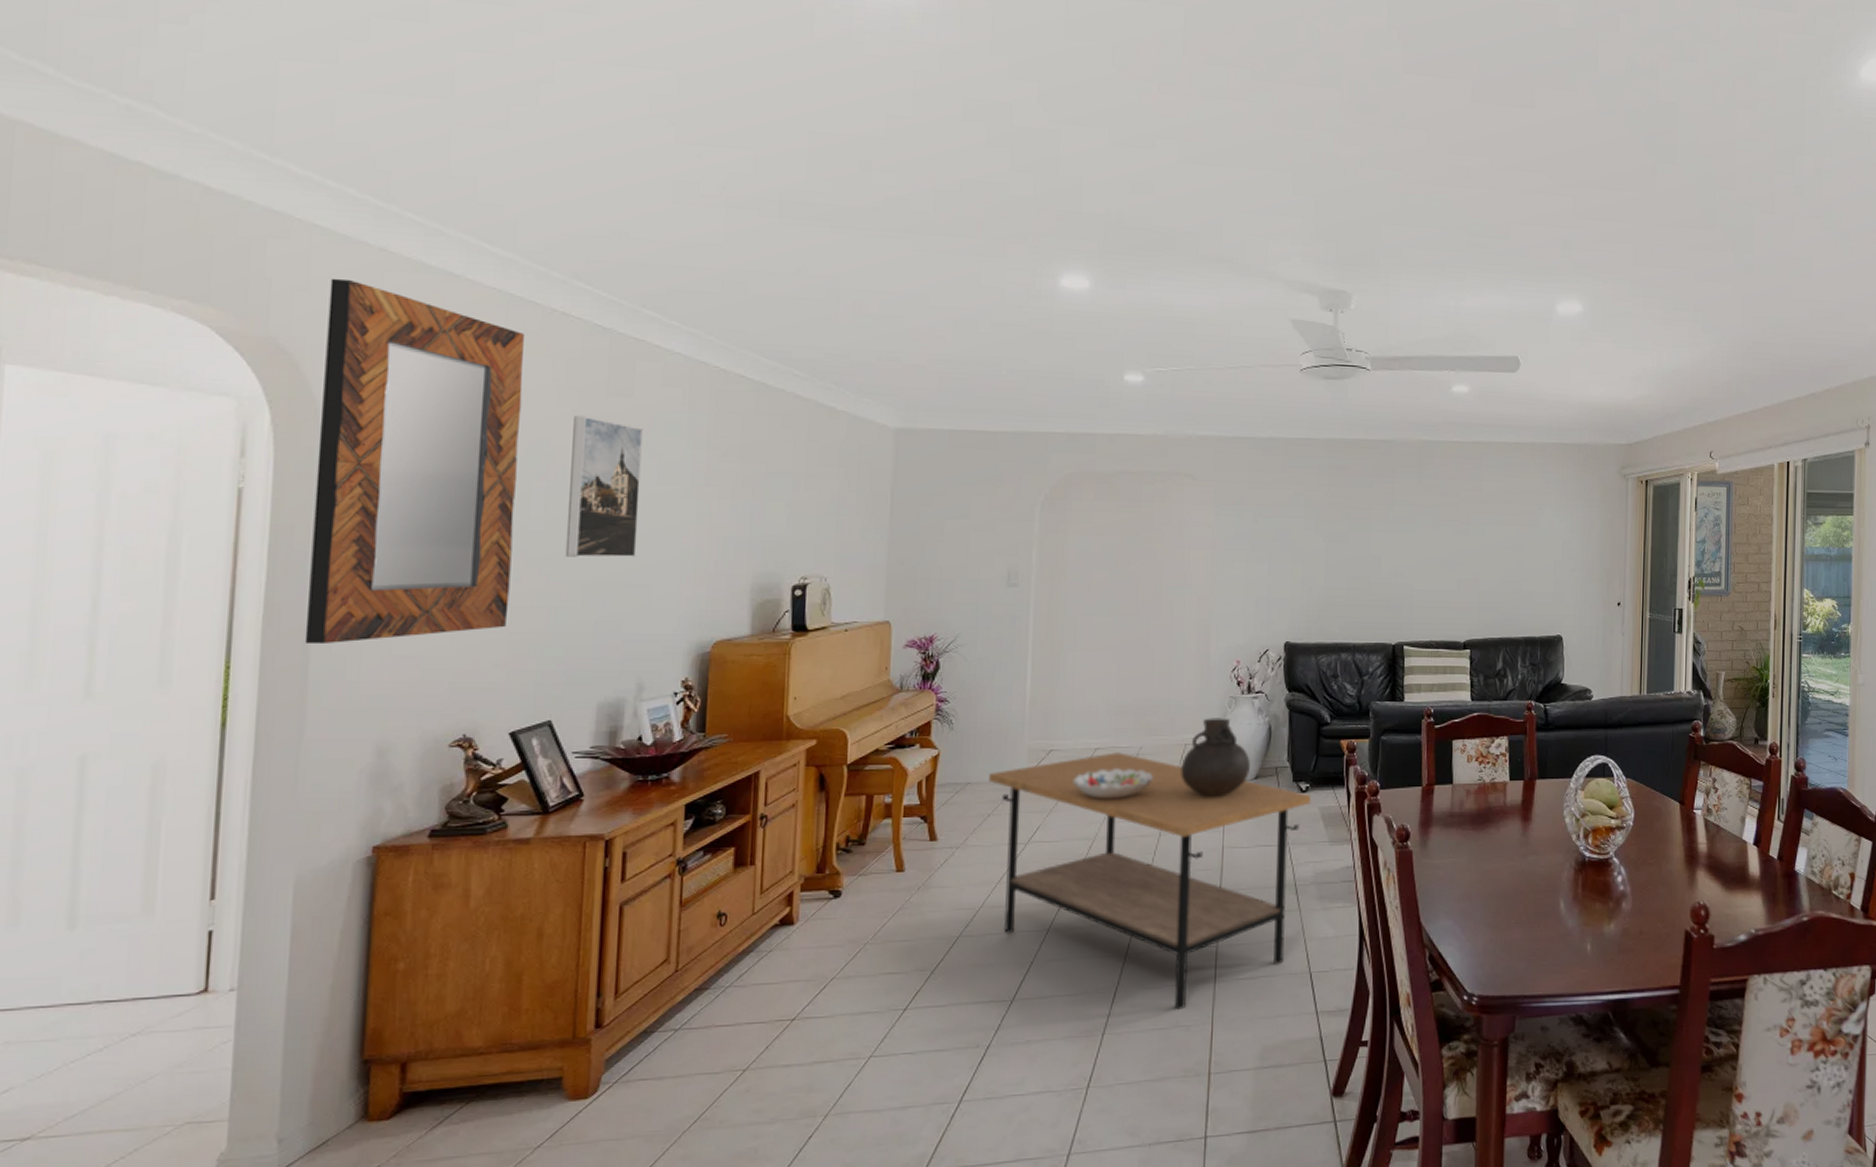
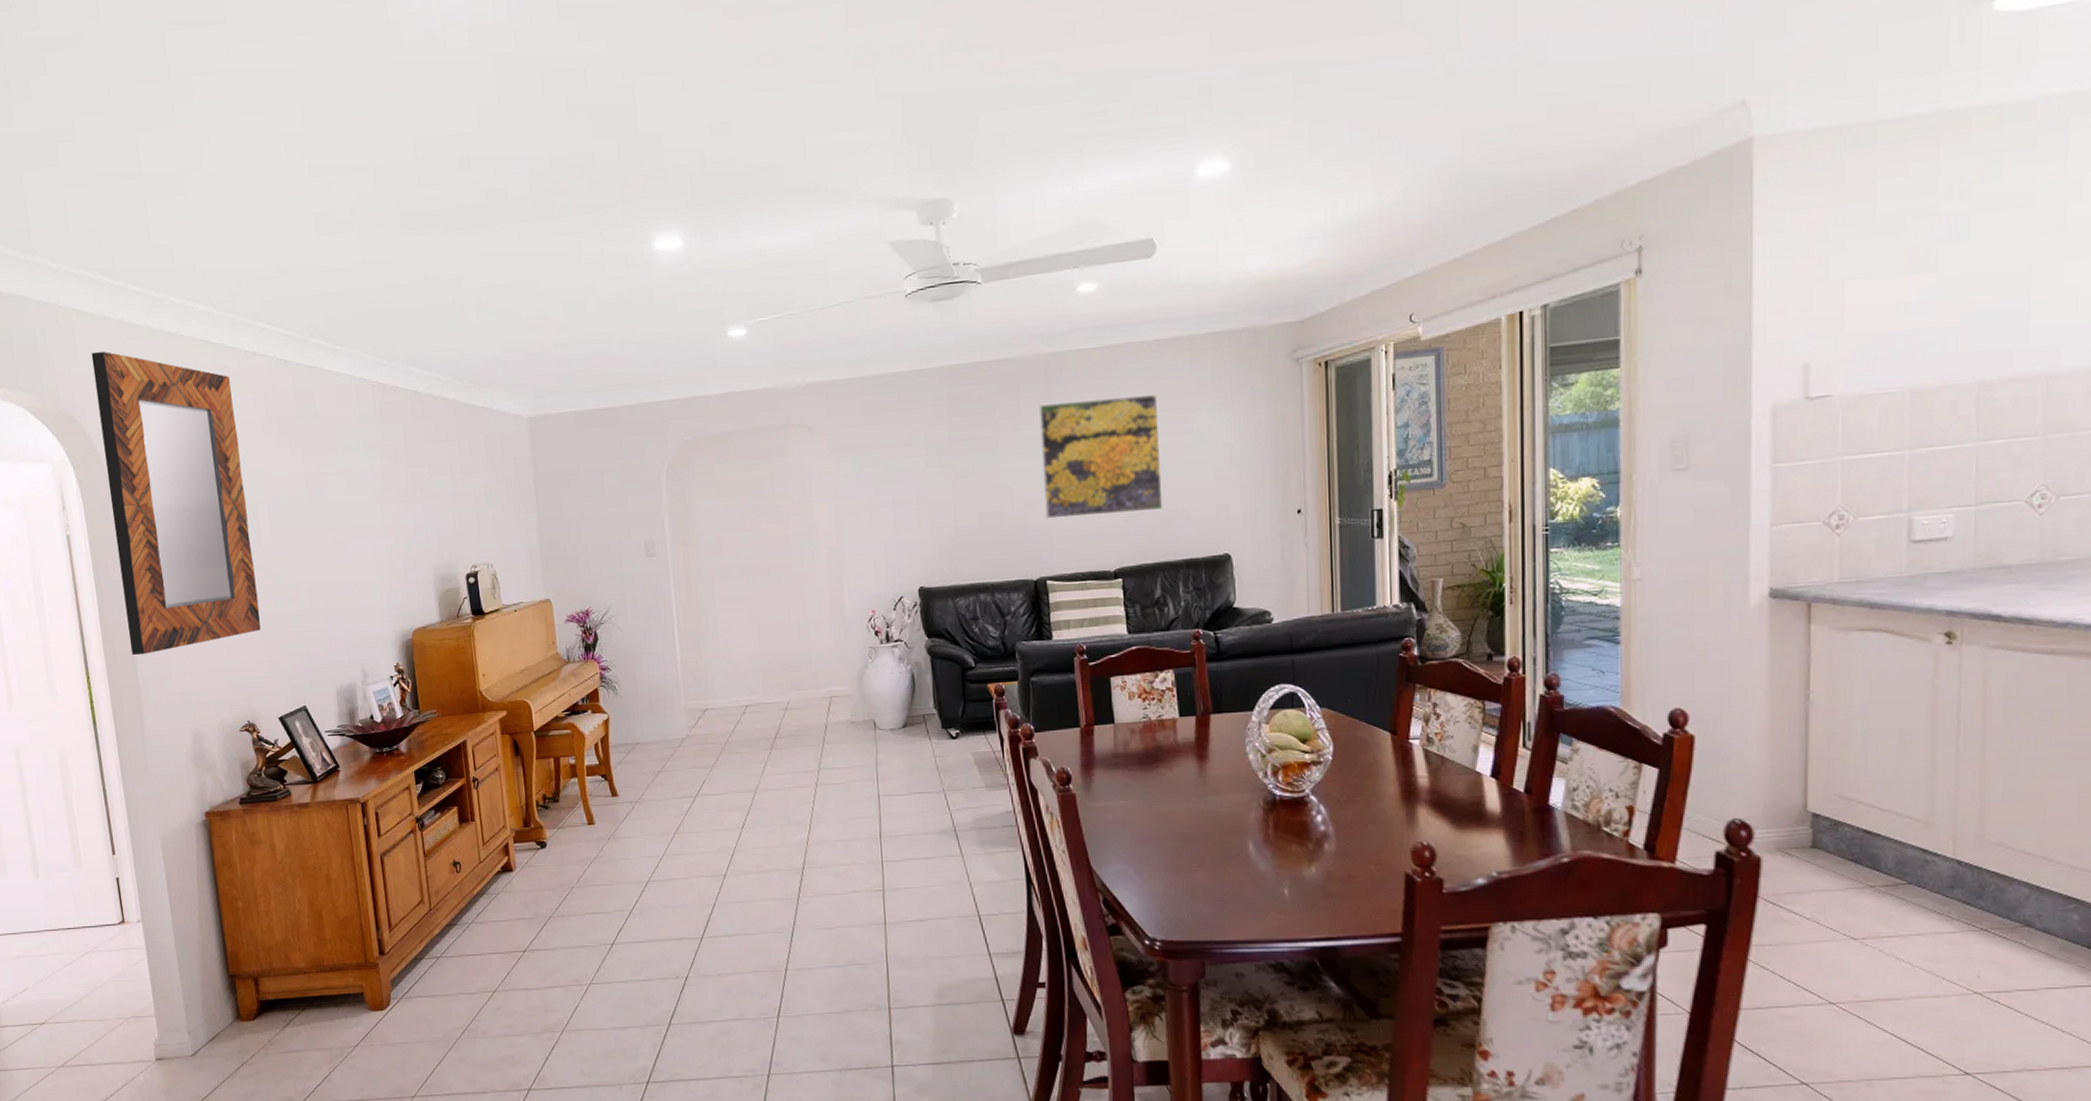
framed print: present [565,415,643,558] -> none [277,442,343,567]
coffee table: present [989,752,1312,1010] -> none [654,708,964,949]
decorative bowl: present [1074,768,1153,799] -> none [730,723,803,753]
vase: present [1181,718,1250,797] -> none [829,668,897,747]
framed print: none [1408,486,1512,591] -> present [1039,394,1163,519]

